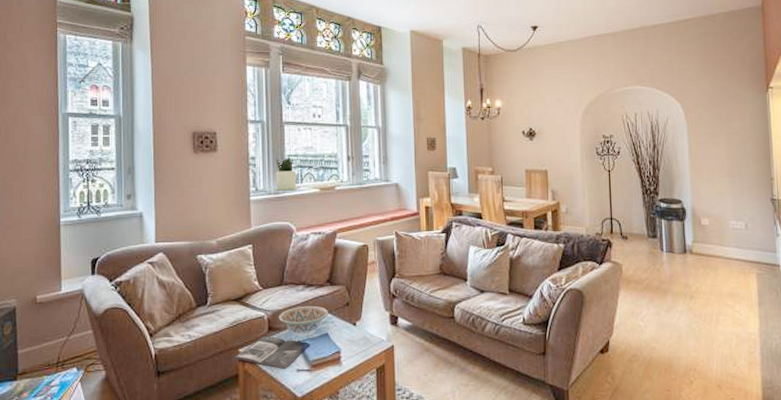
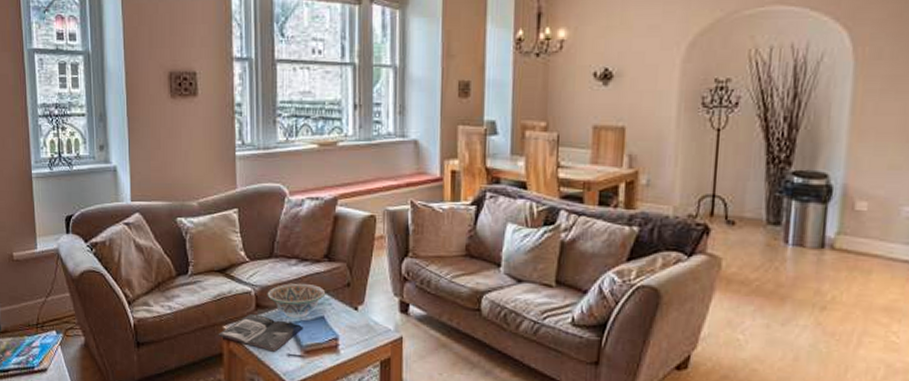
planter: present [275,157,298,192] -> none [264,103,292,147]

